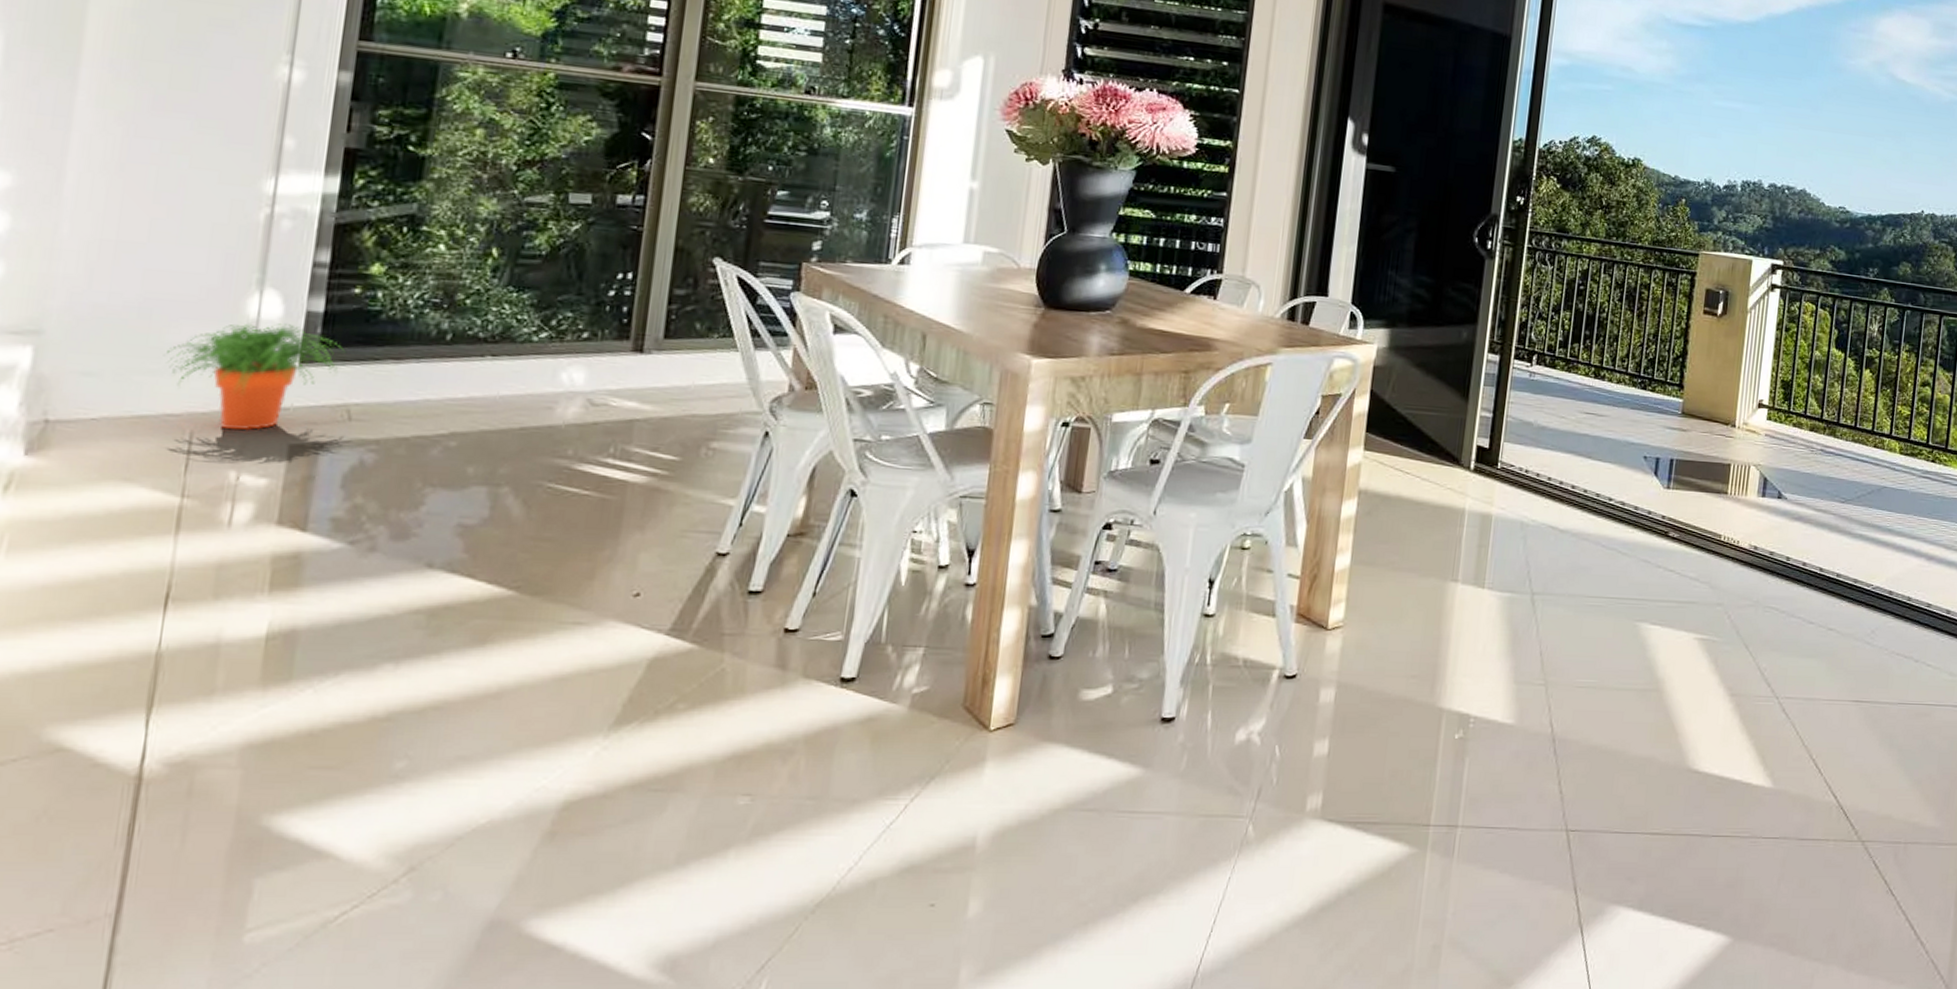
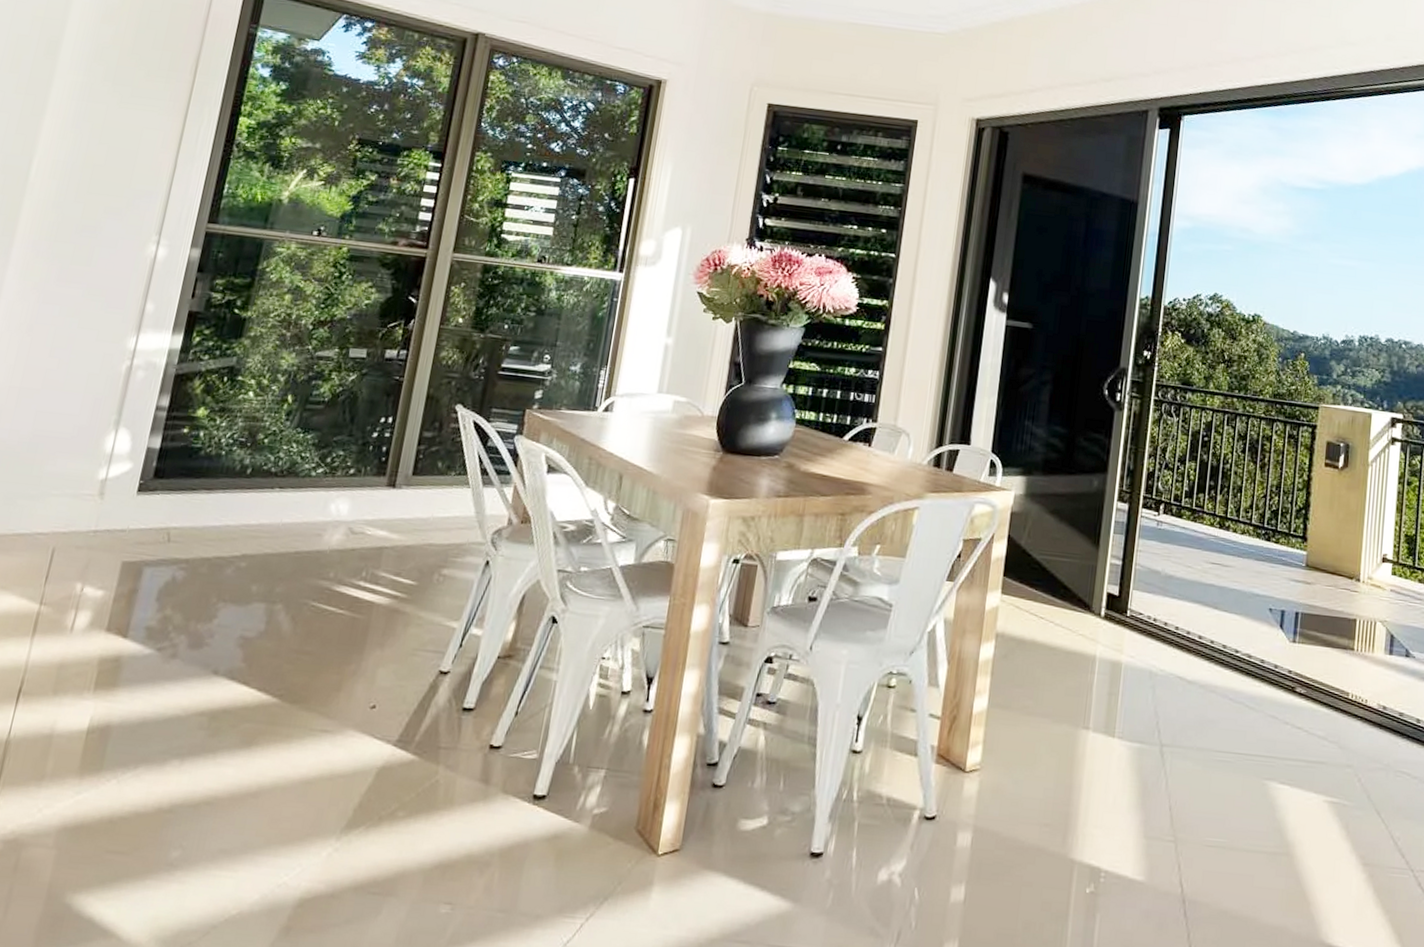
potted plant: present [167,323,345,431] -> none [44,457,172,549]

